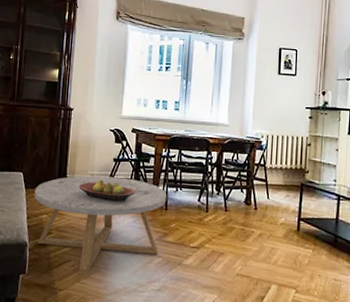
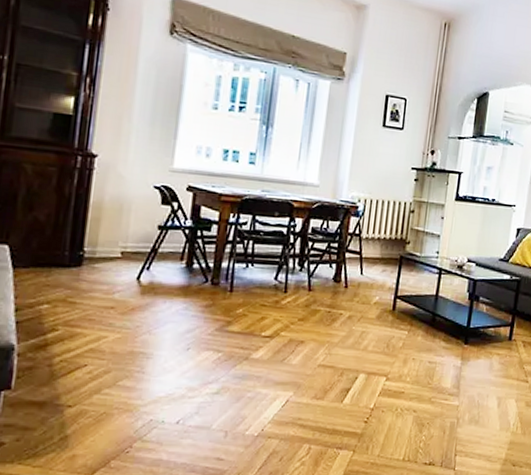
coffee table: present [34,176,167,272] -> none [28,249,233,378]
fruit bowl: present [78,179,135,202] -> none [102,253,189,284]

